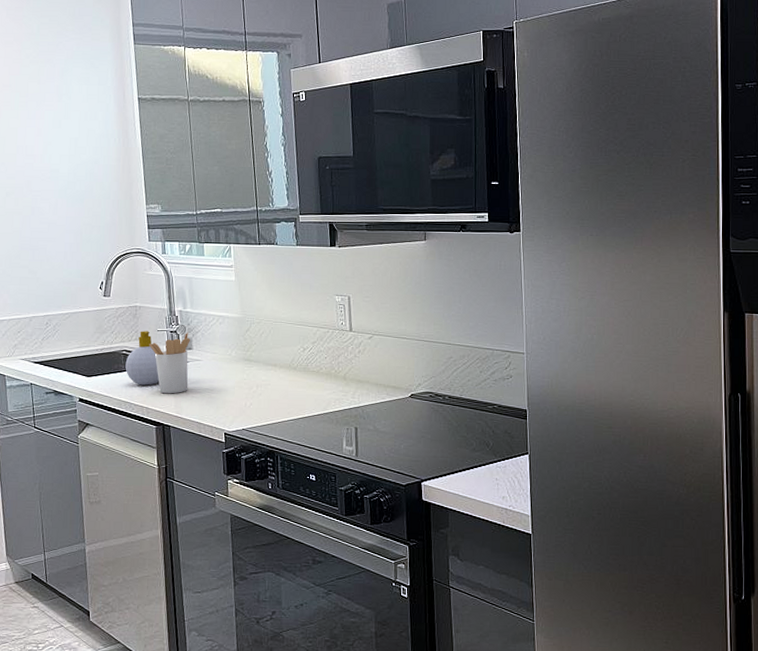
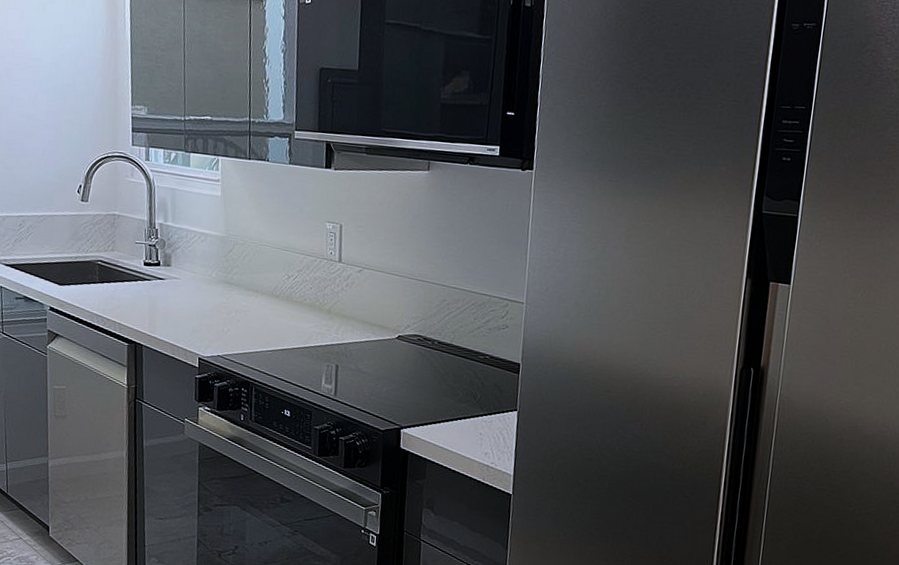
soap bottle: present [125,331,160,386] -> none [99,241,135,300]
utensil holder: present [149,332,190,394] -> none [126,247,169,312]

